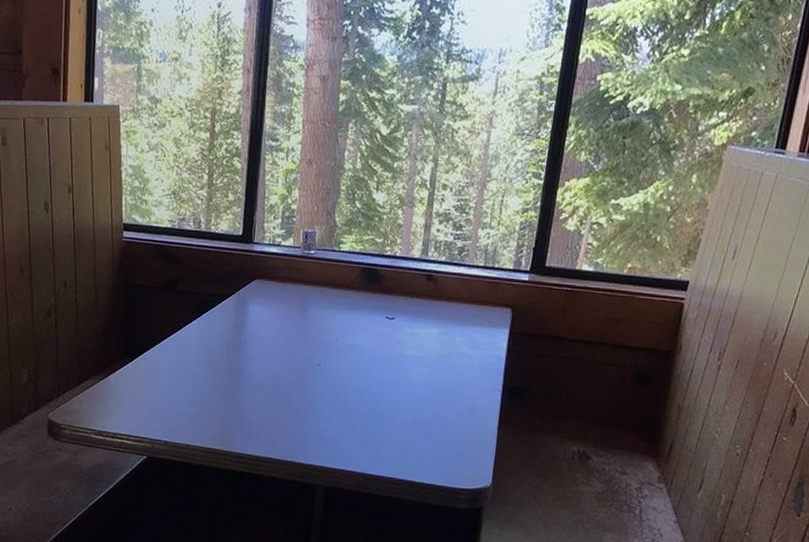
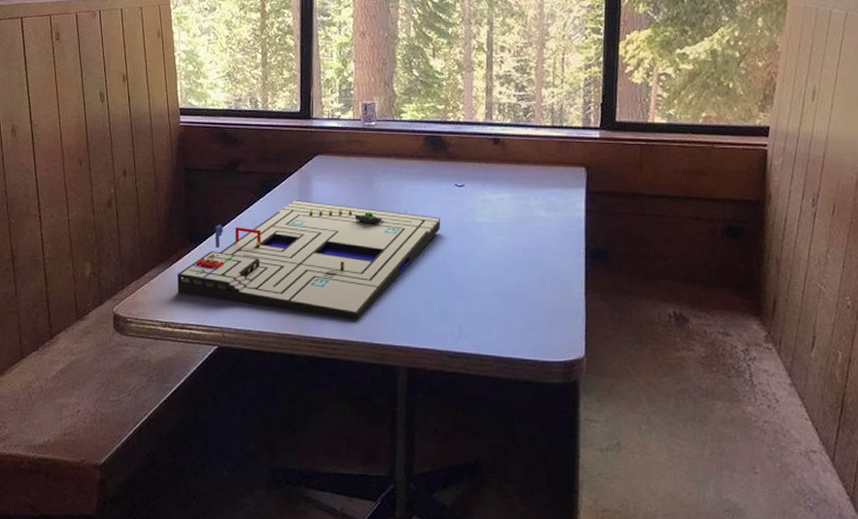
board game: none [111,322,370,440] -> present [178,200,441,320]

